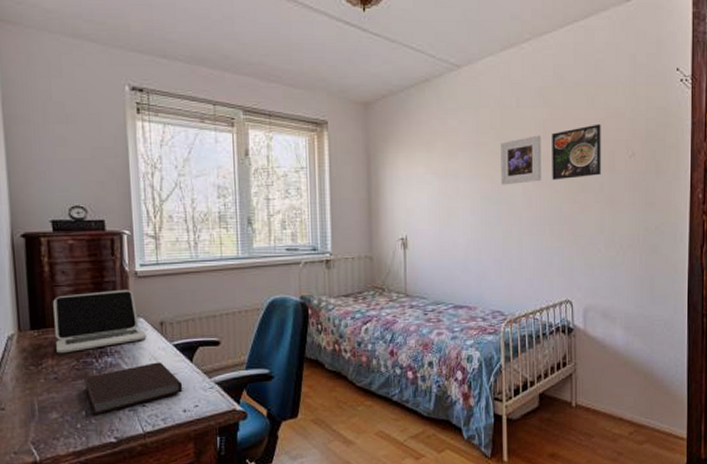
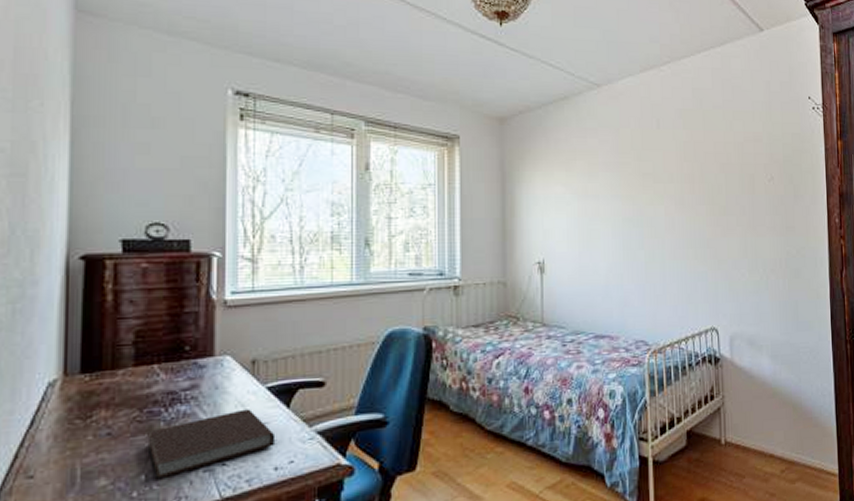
laptop: present [53,290,147,354] -> none [113,322,233,403]
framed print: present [501,135,542,185] -> none [642,157,684,207]
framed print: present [552,124,601,180] -> none [693,147,742,203]

